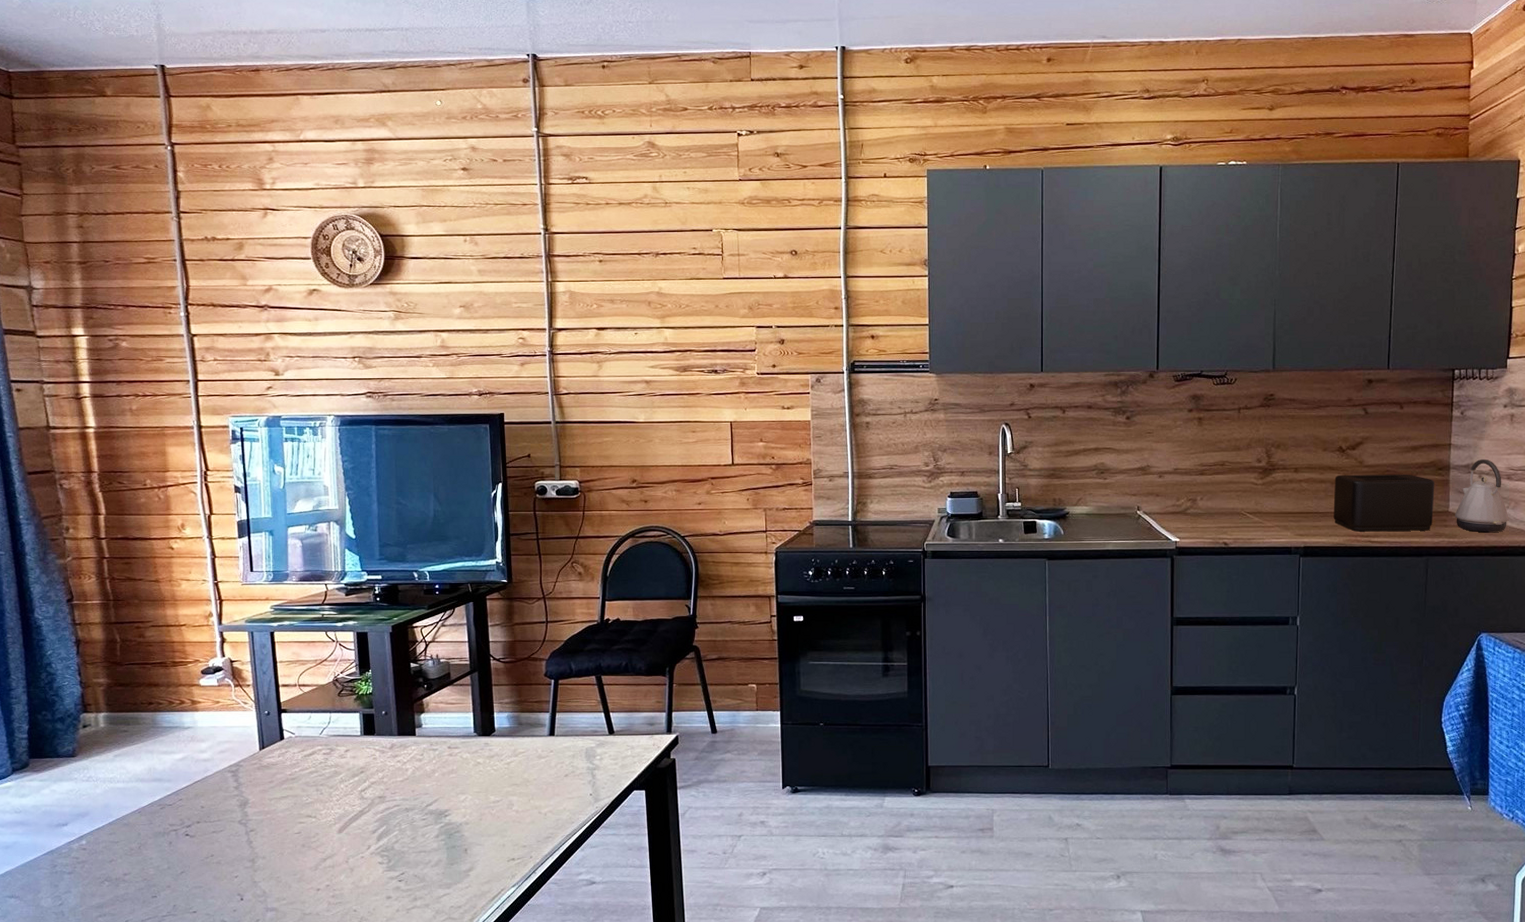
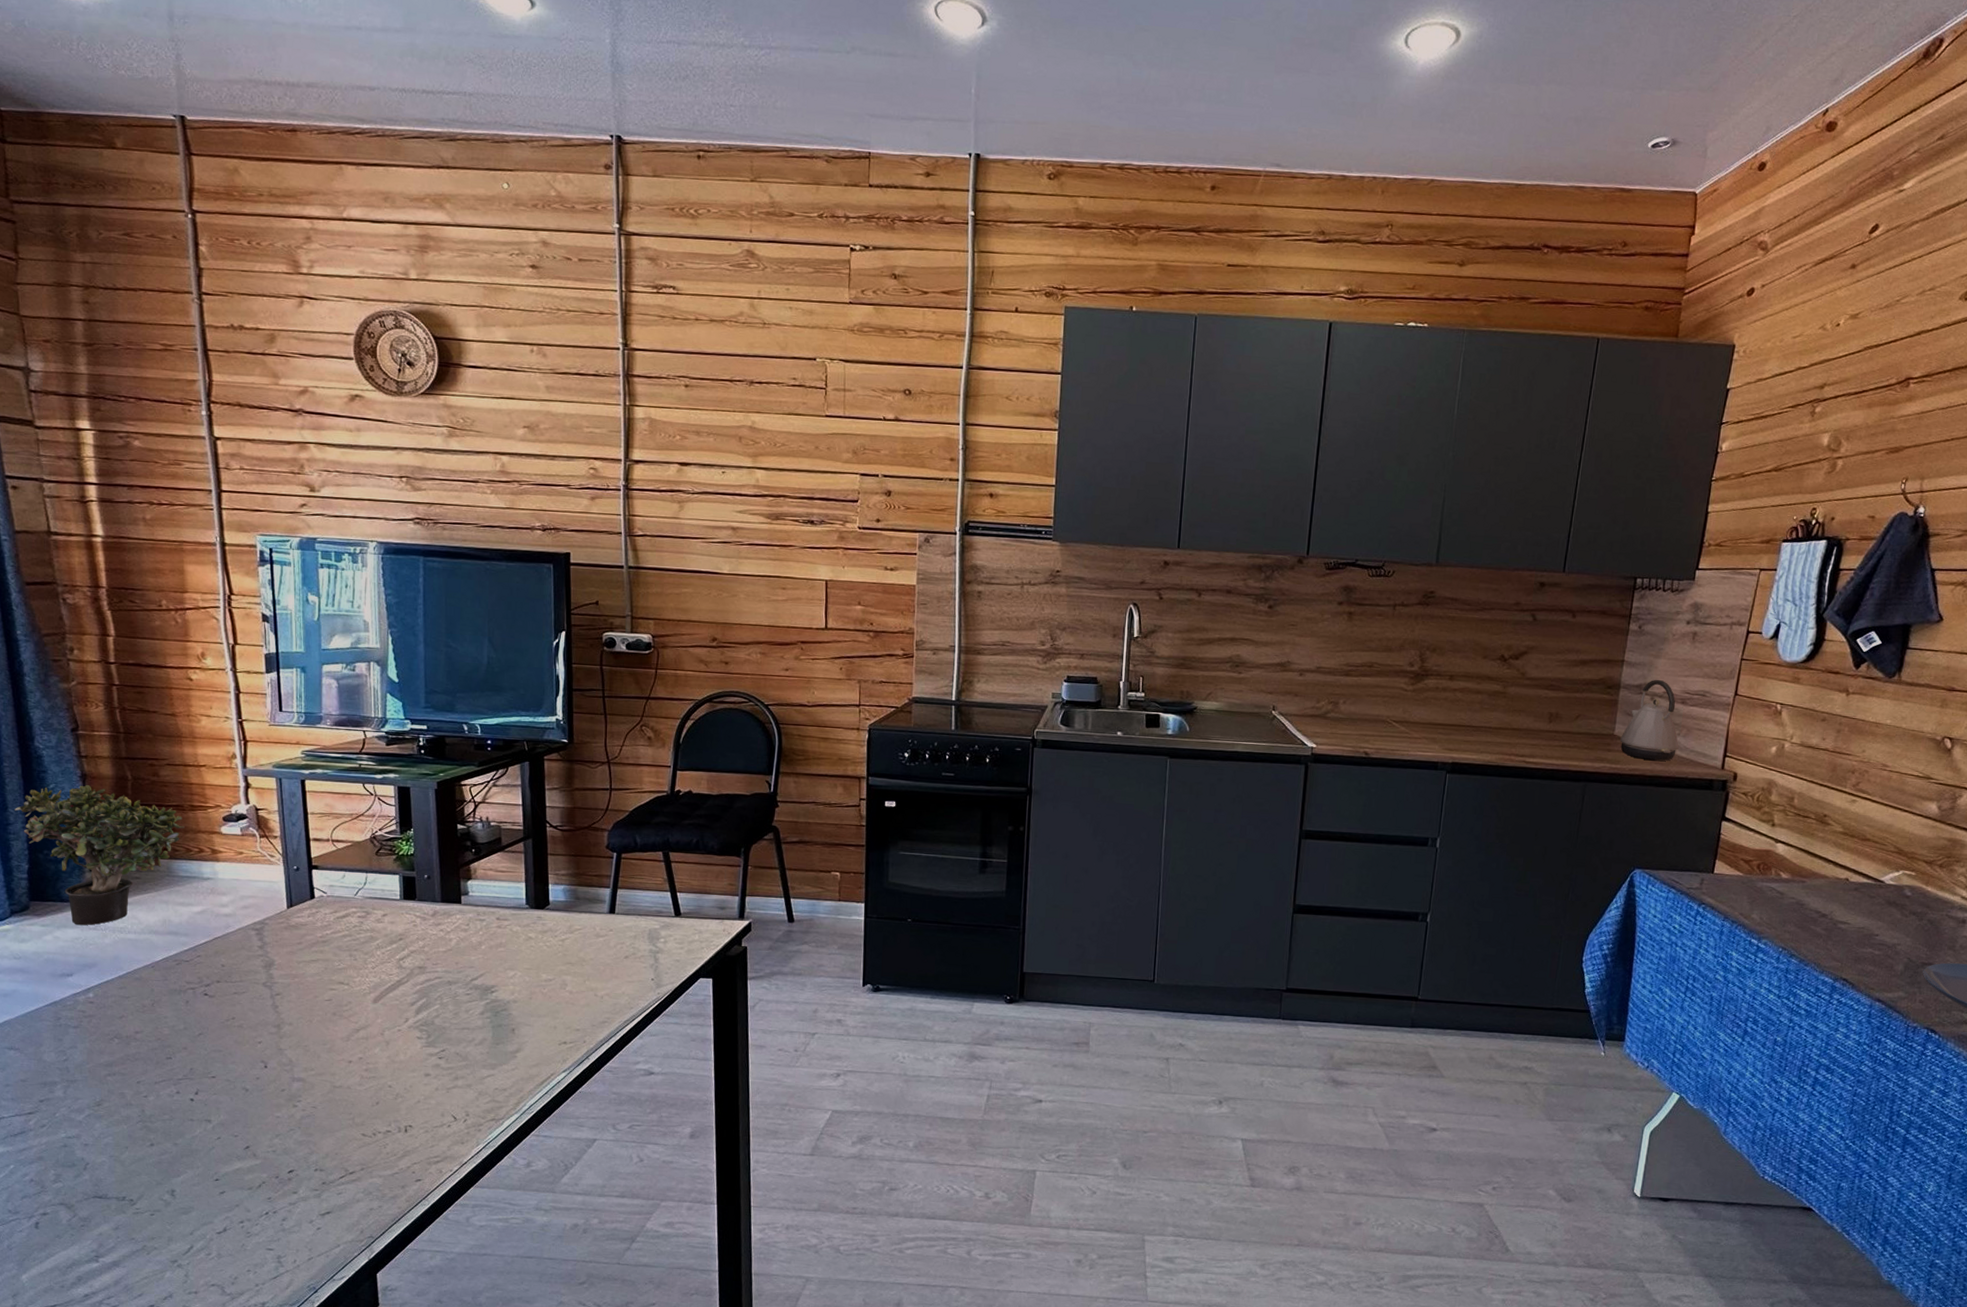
potted plant: none [17,650,167,777] -> present [15,785,185,925]
toaster: present [1333,474,1435,532] -> none [1487,686,1602,754]

